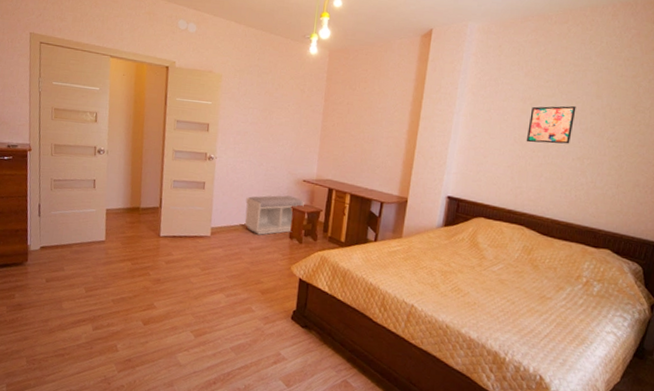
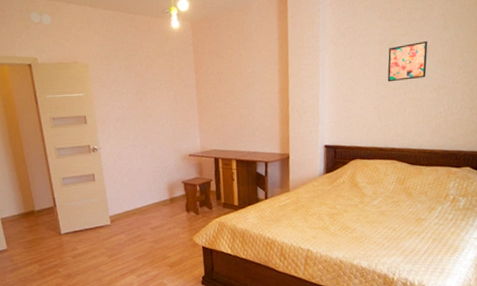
bench: present [244,195,304,235] -> none [137,172,194,214]

